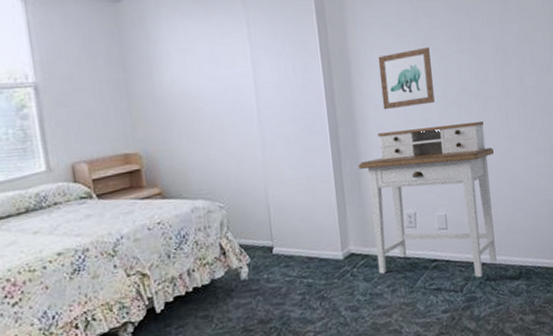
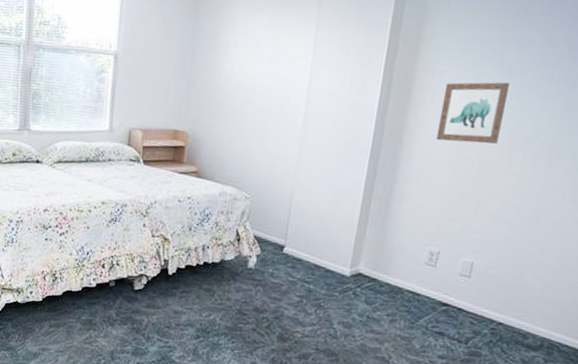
desk: present [358,122,497,278] -> none [382,163,554,336]

